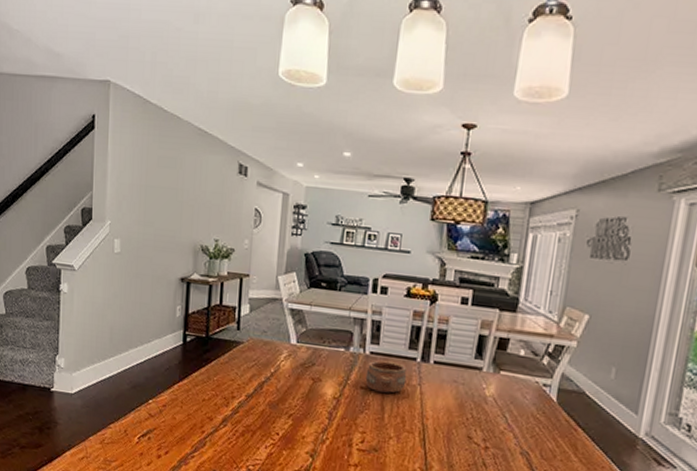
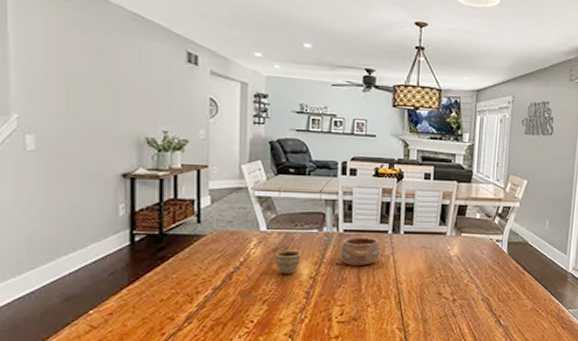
cup: none [301,365,327,391] -> present [274,250,301,274]

